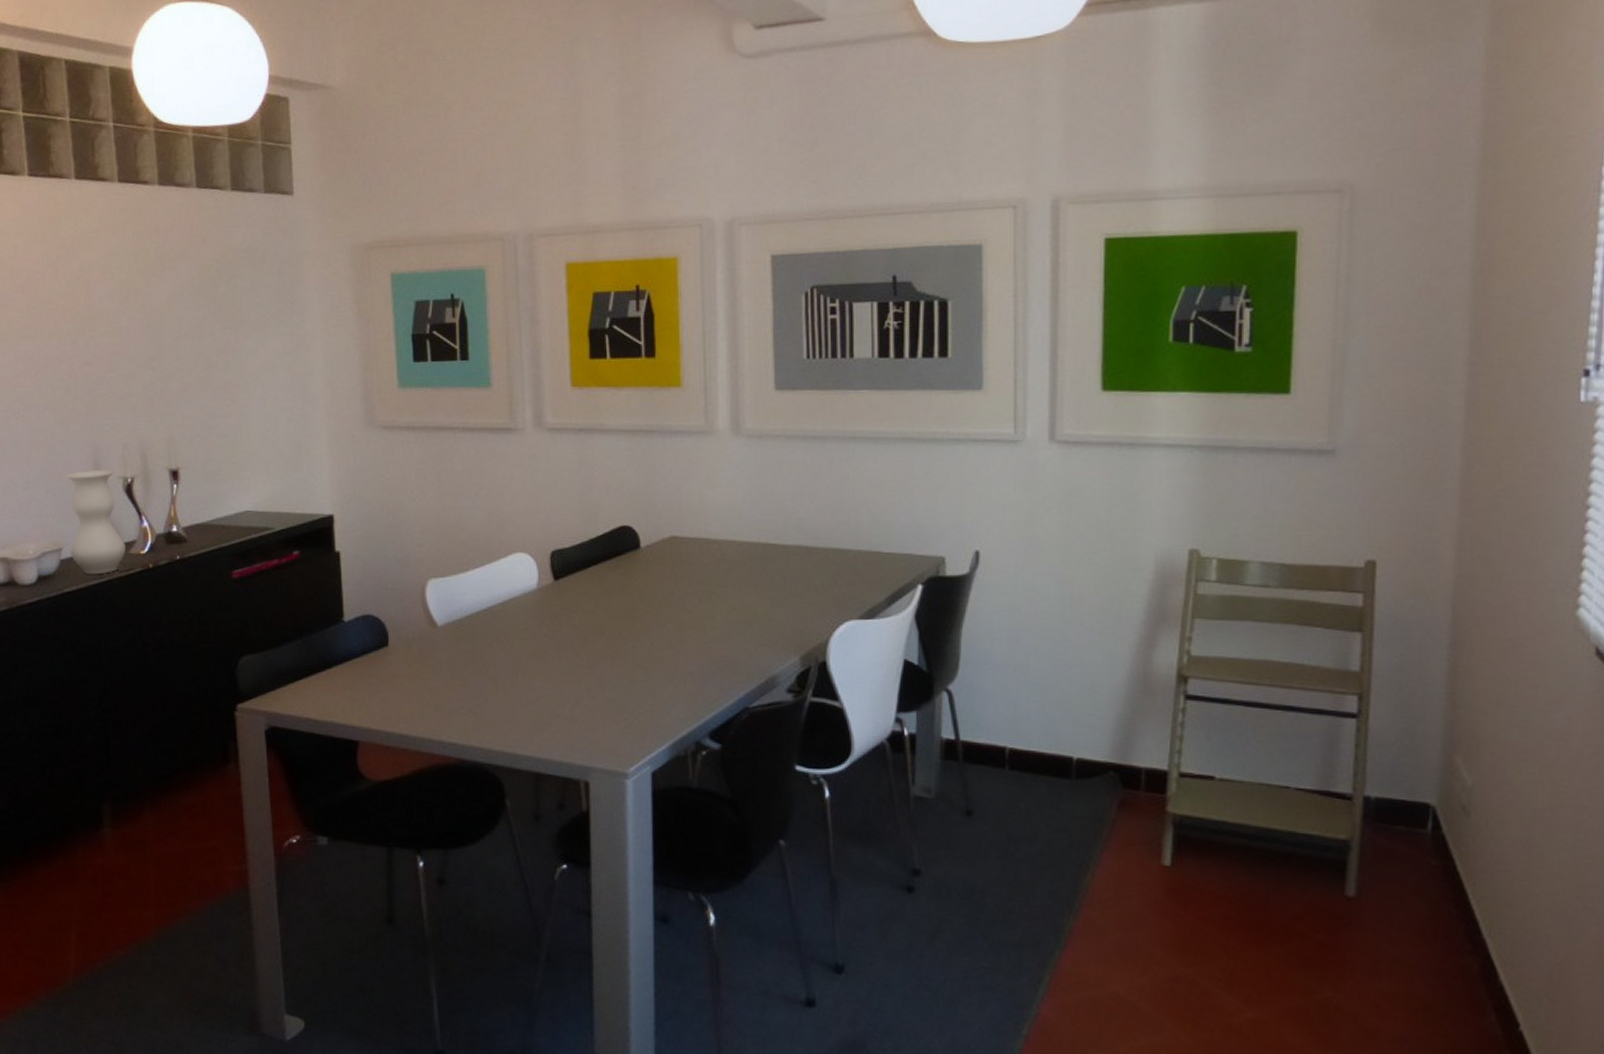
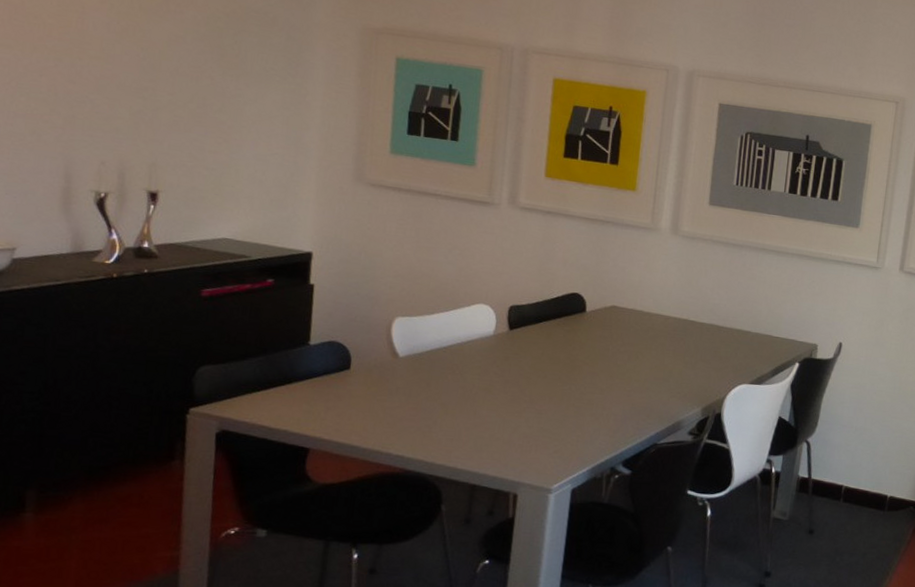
vase: present [65,470,125,575] -> none [25,179,89,278]

